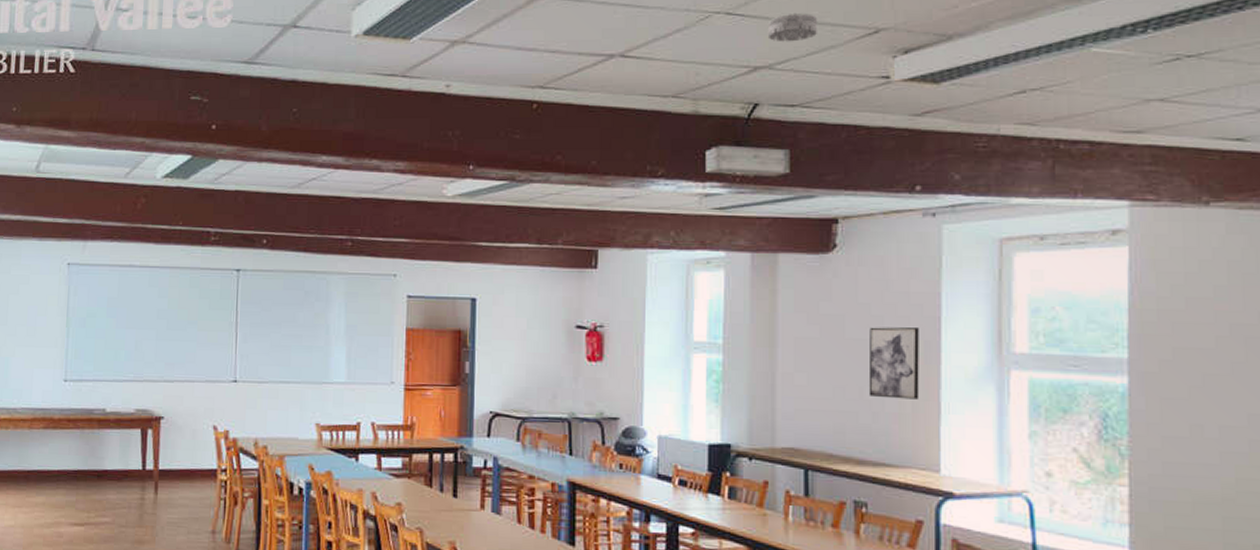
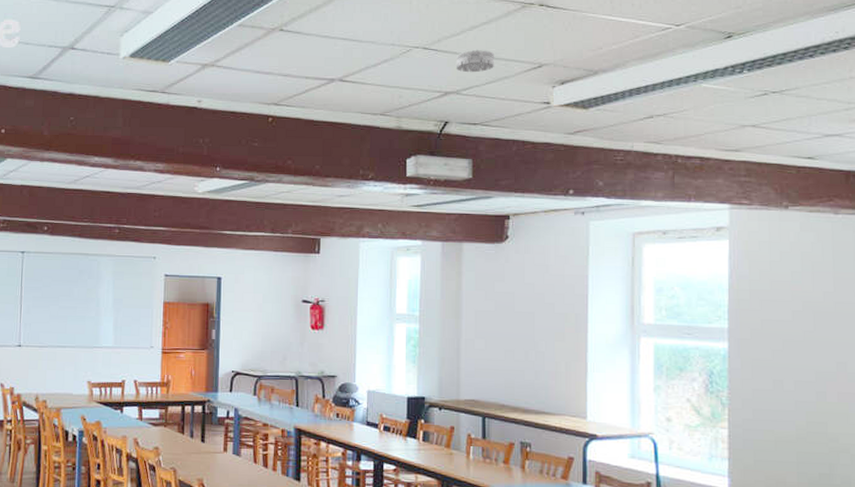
wall art: present [868,326,920,400] -> none [532,302,571,361]

